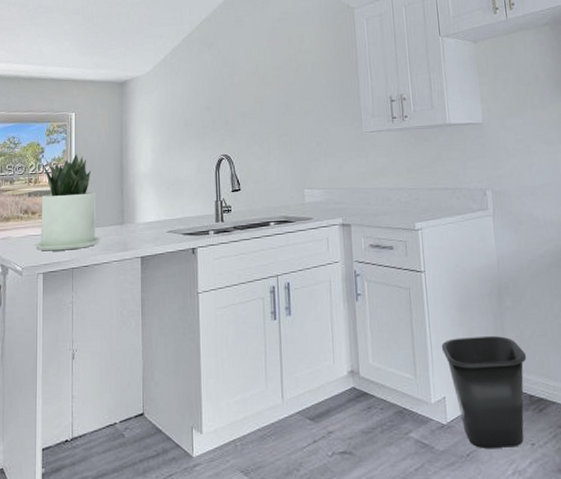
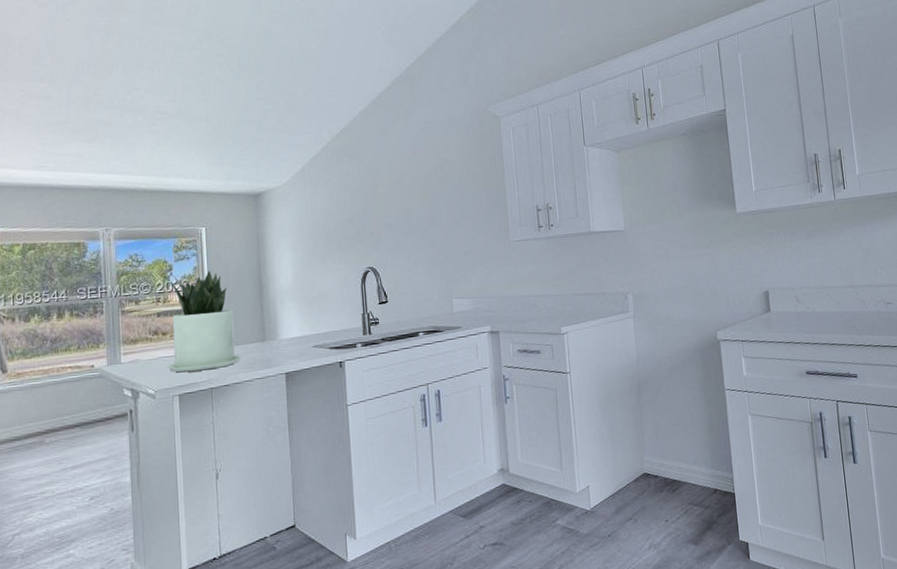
waste bin: present [441,335,527,448] -> none [585,427,663,528]

